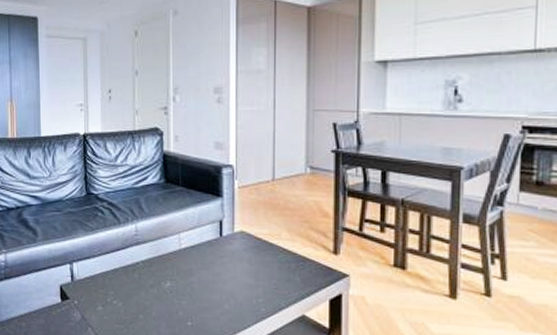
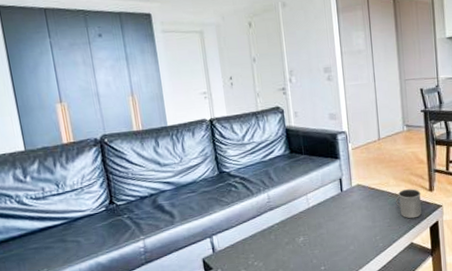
mug: none [287,246,322,285] -> present [396,189,422,219]

